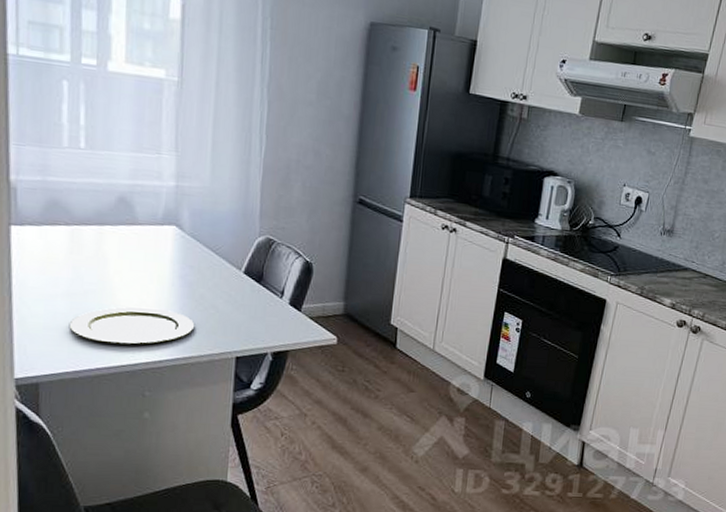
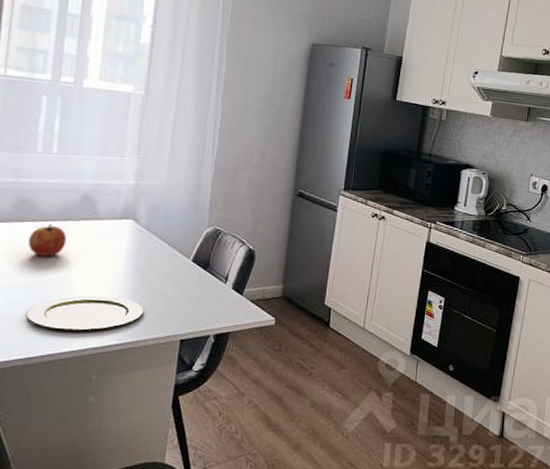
fruit: none [63,228,105,265] -> present [28,223,67,257]

